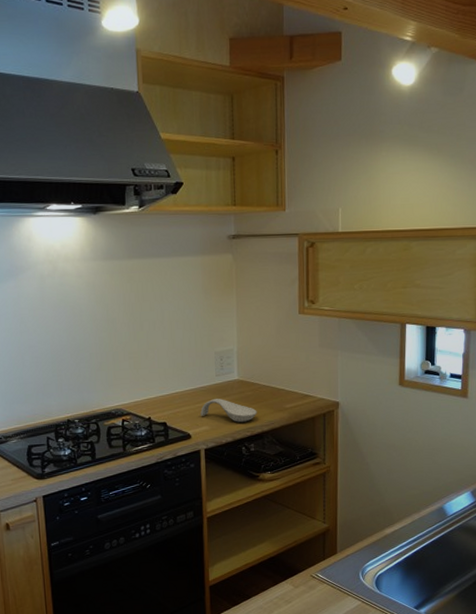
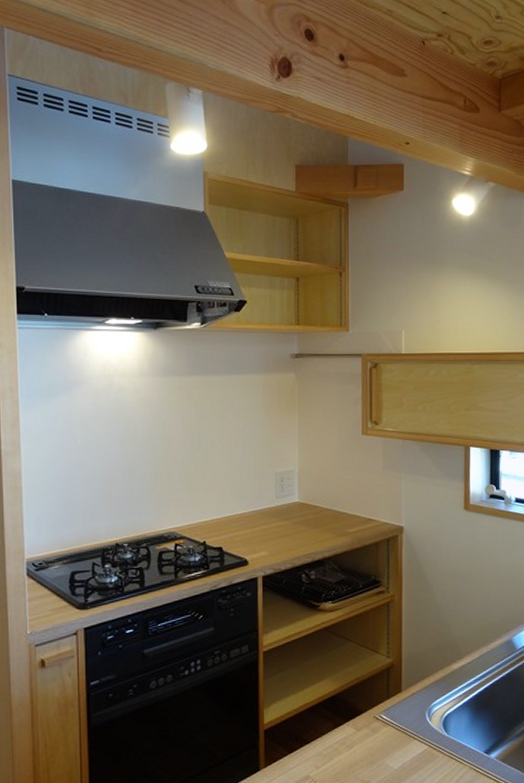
spoon rest: present [200,399,257,422] -> none [259,522,318,548]

